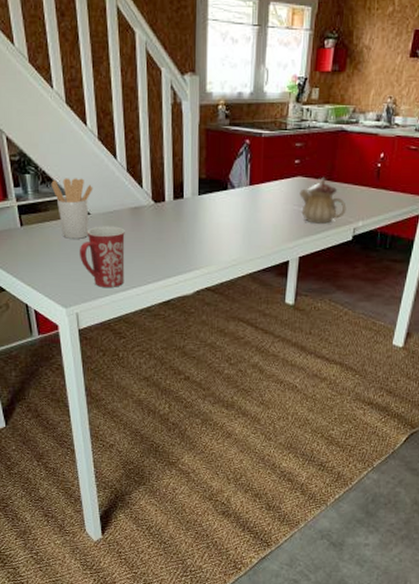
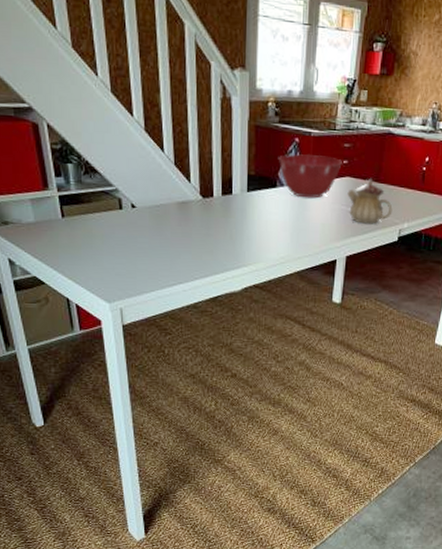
utensil holder: present [51,178,93,239] -> none [94,169,139,232]
mug: present [80,226,125,287] -> none [125,219,172,283]
mixing bowl: none [228,155,294,200] -> present [278,154,342,199]

